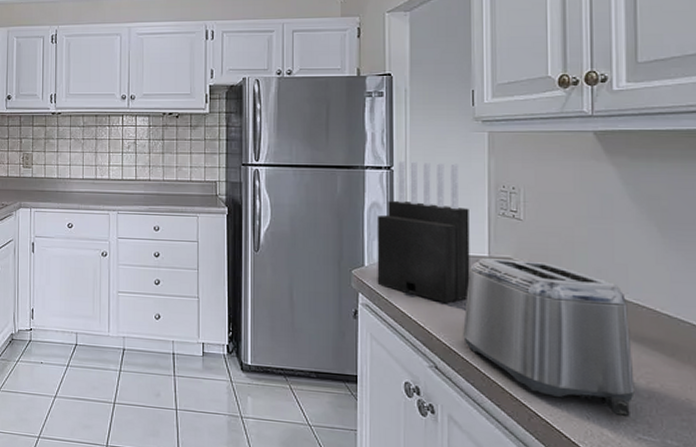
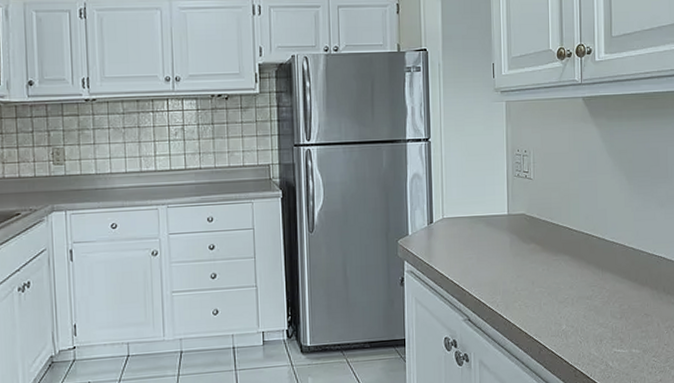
knife block: present [377,161,470,304] -> none [418,132,494,261]
toaster: present [462,258,635,418] -> none [488,214,612,337]

